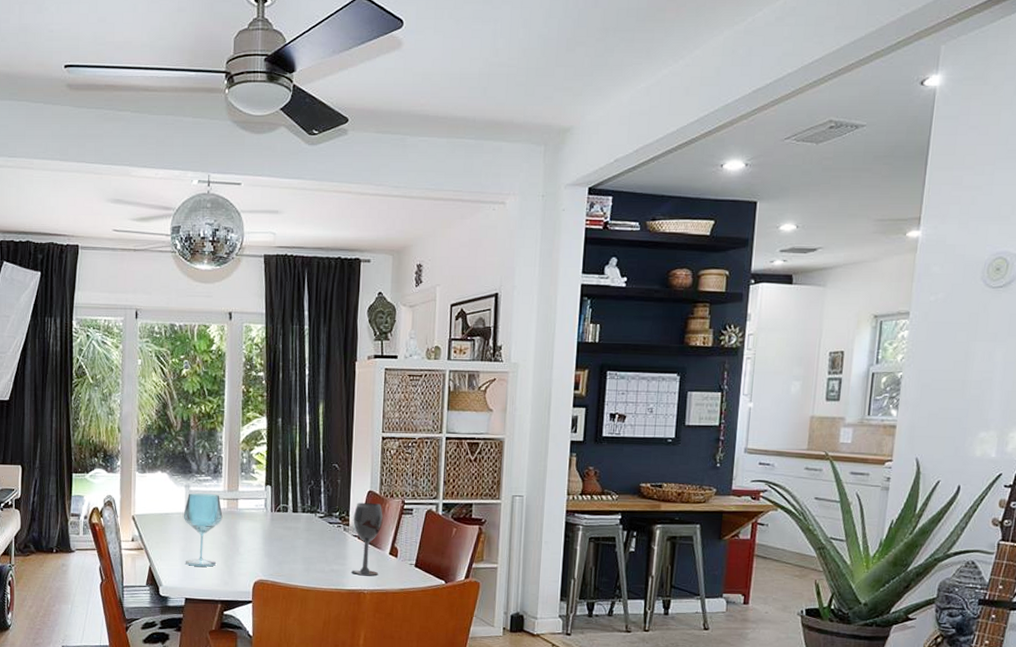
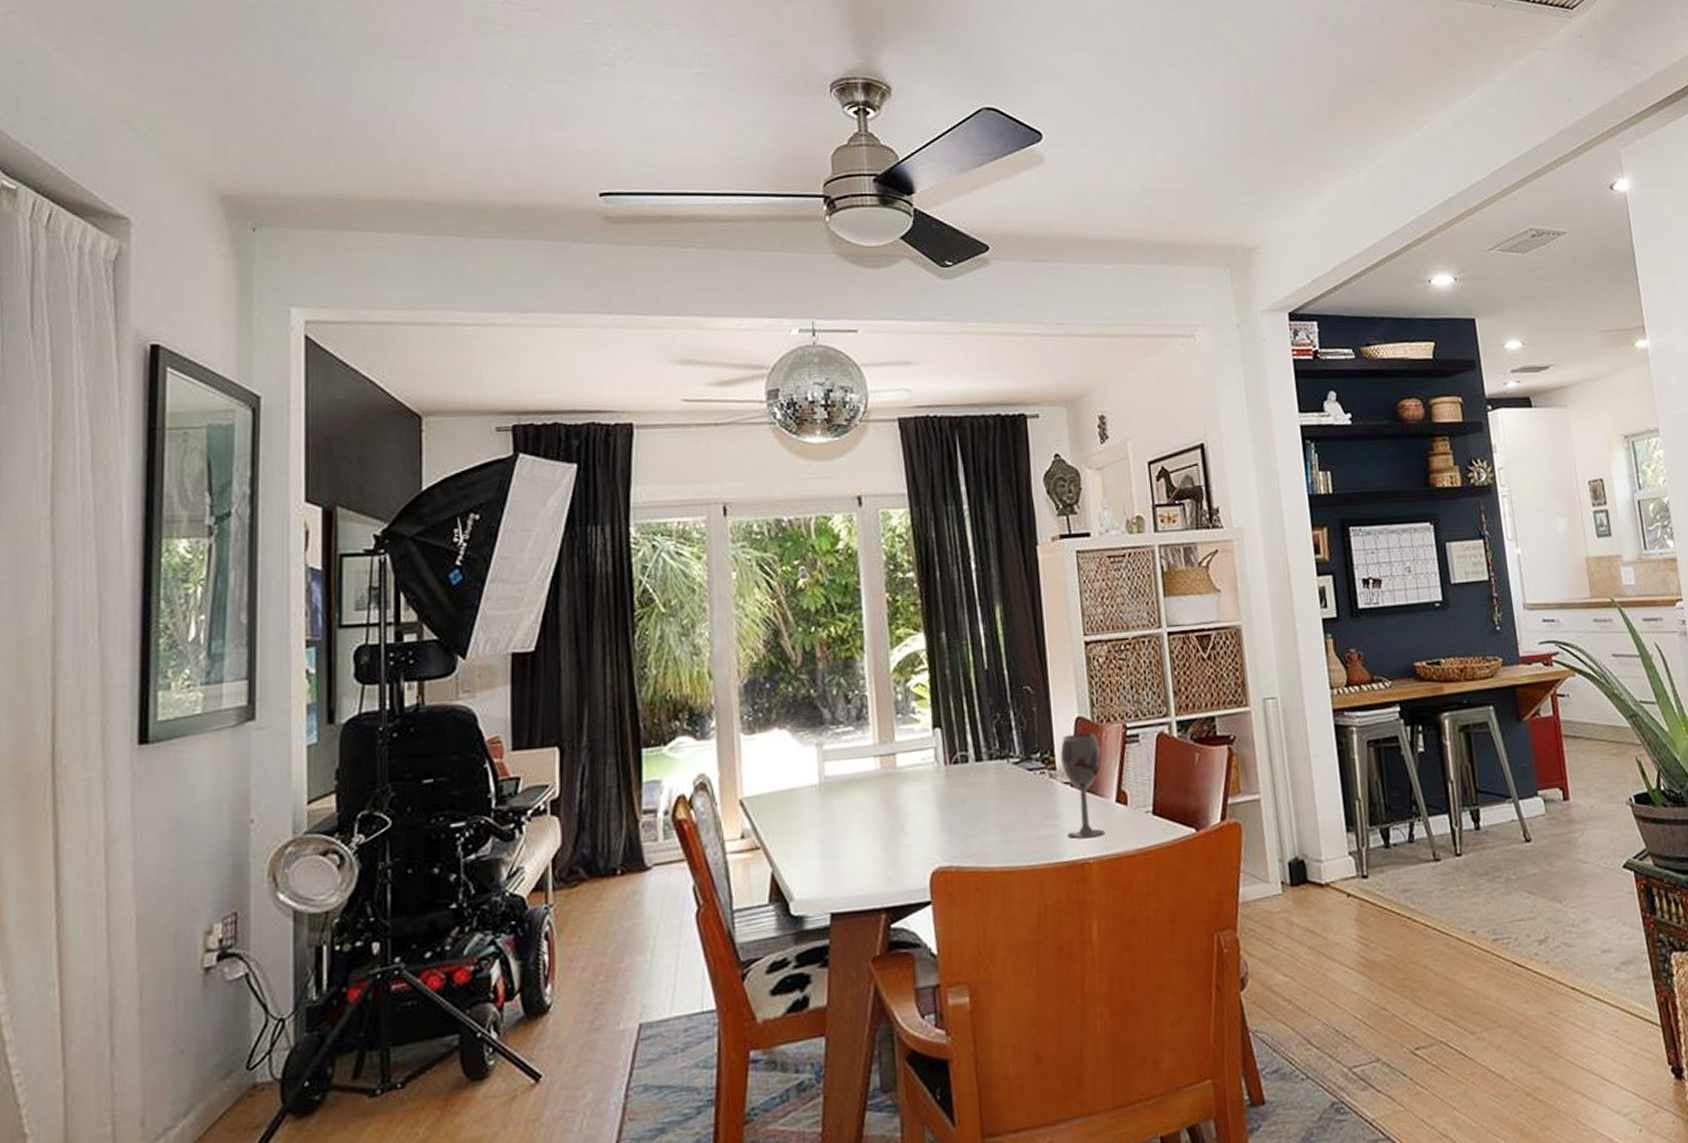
wine glass: present [183,493,223,567] -> none [816,750,876,863]

